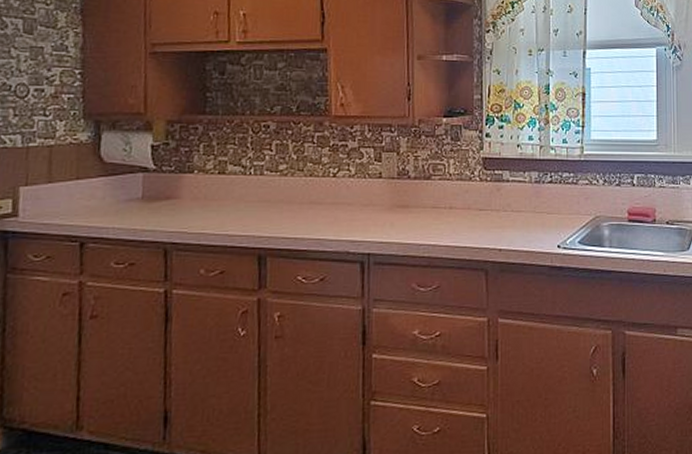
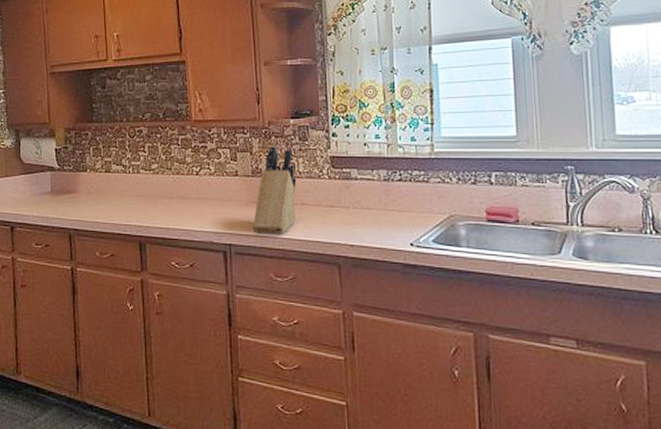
knife block: none [395,146,447,241] -> present [253,146,297,235]

